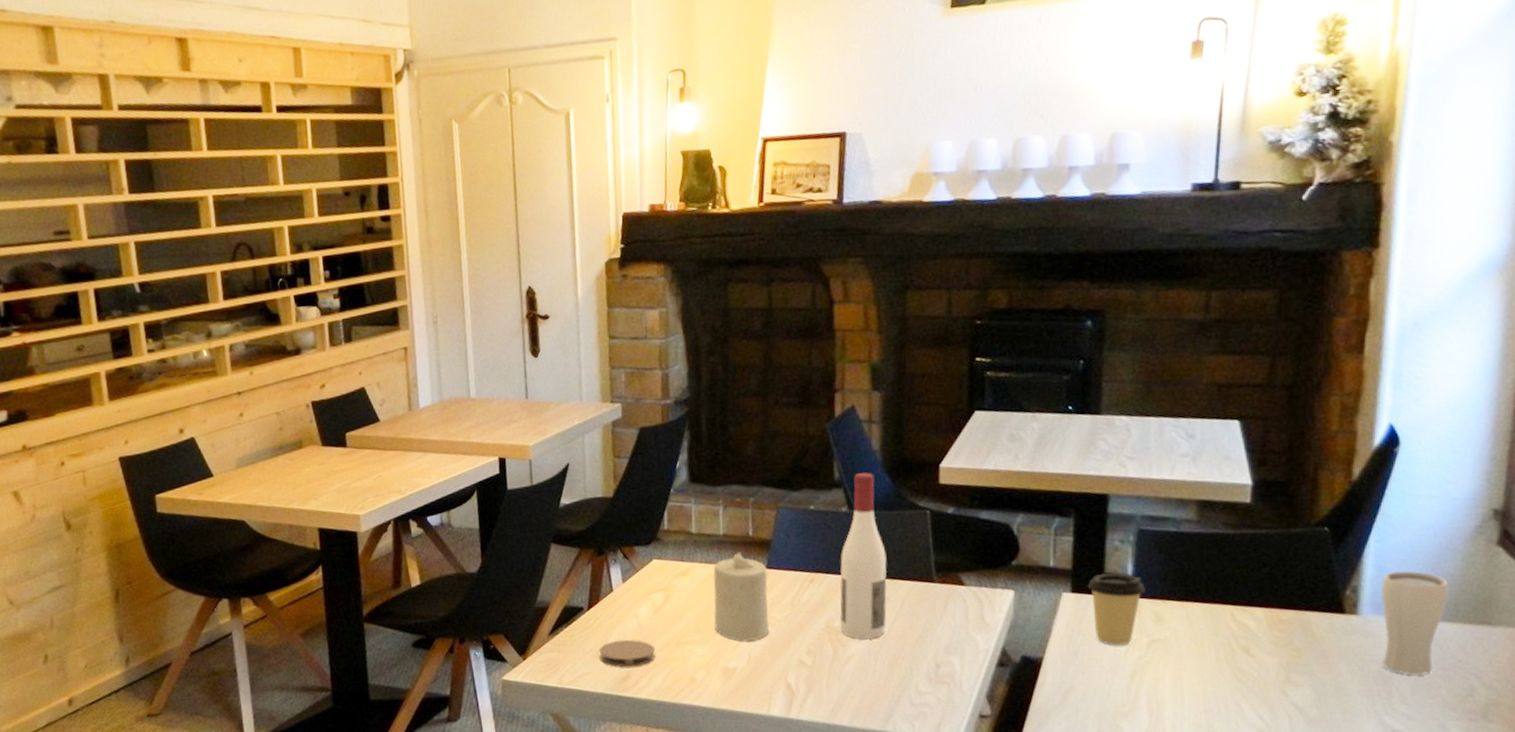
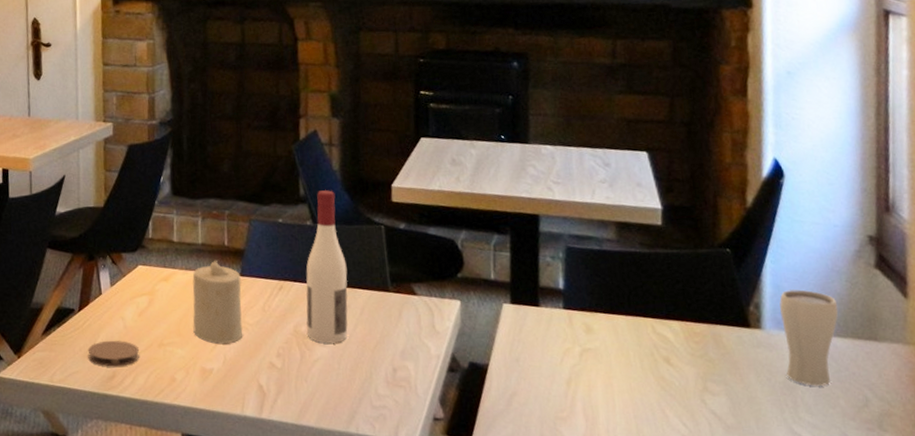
coffee cup: present [1088,573,1145,646] -> none [525,287,576,355]

